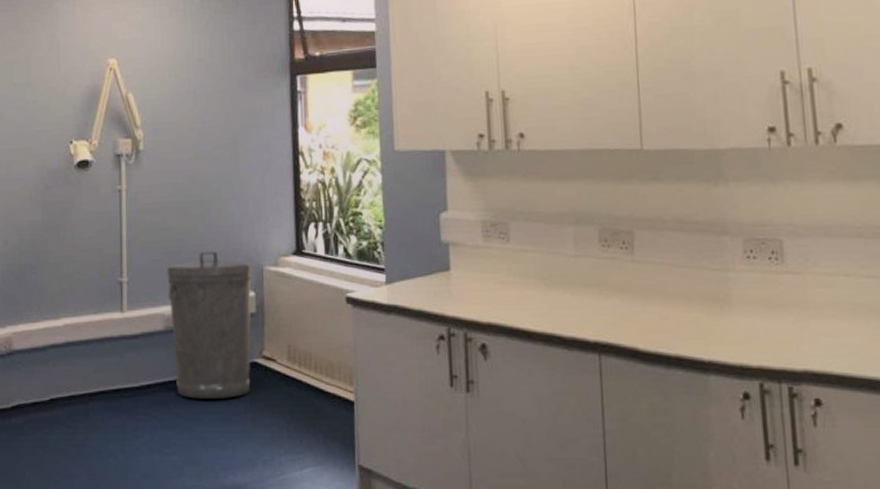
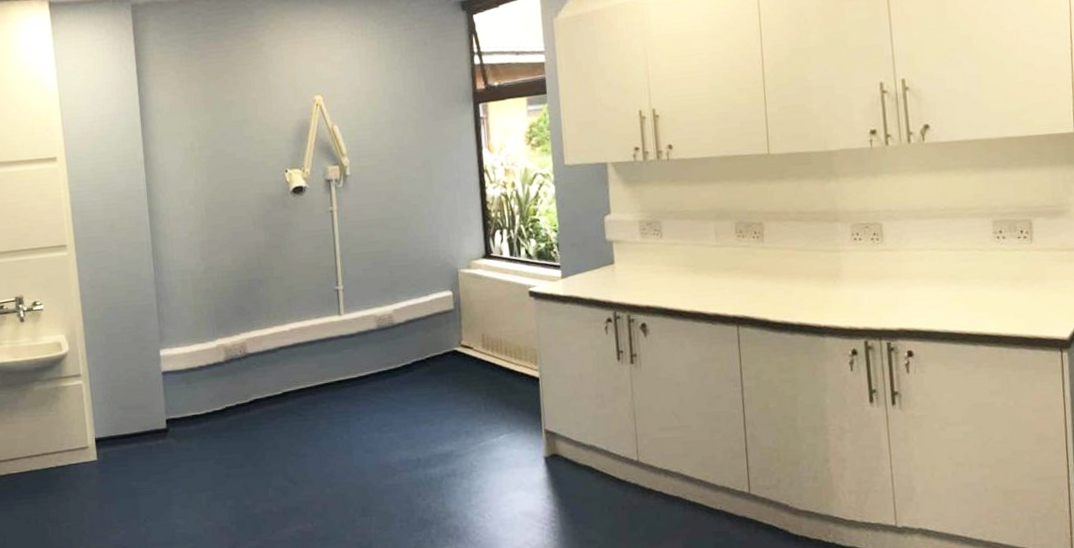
trash can: present [165,251,253,400] -> none [375,259,452,384]

